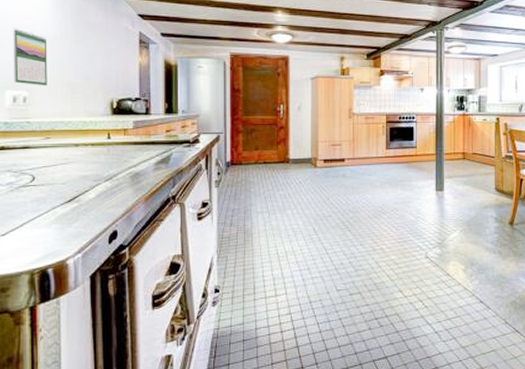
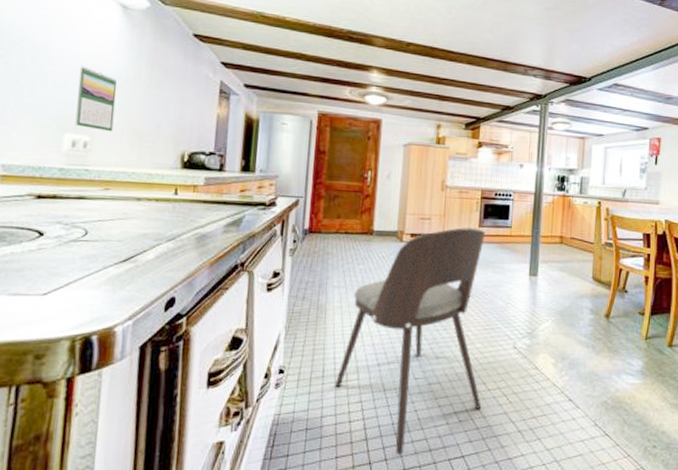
dining chair: none [266,150,400,359] -> present [335,227,486,455]

